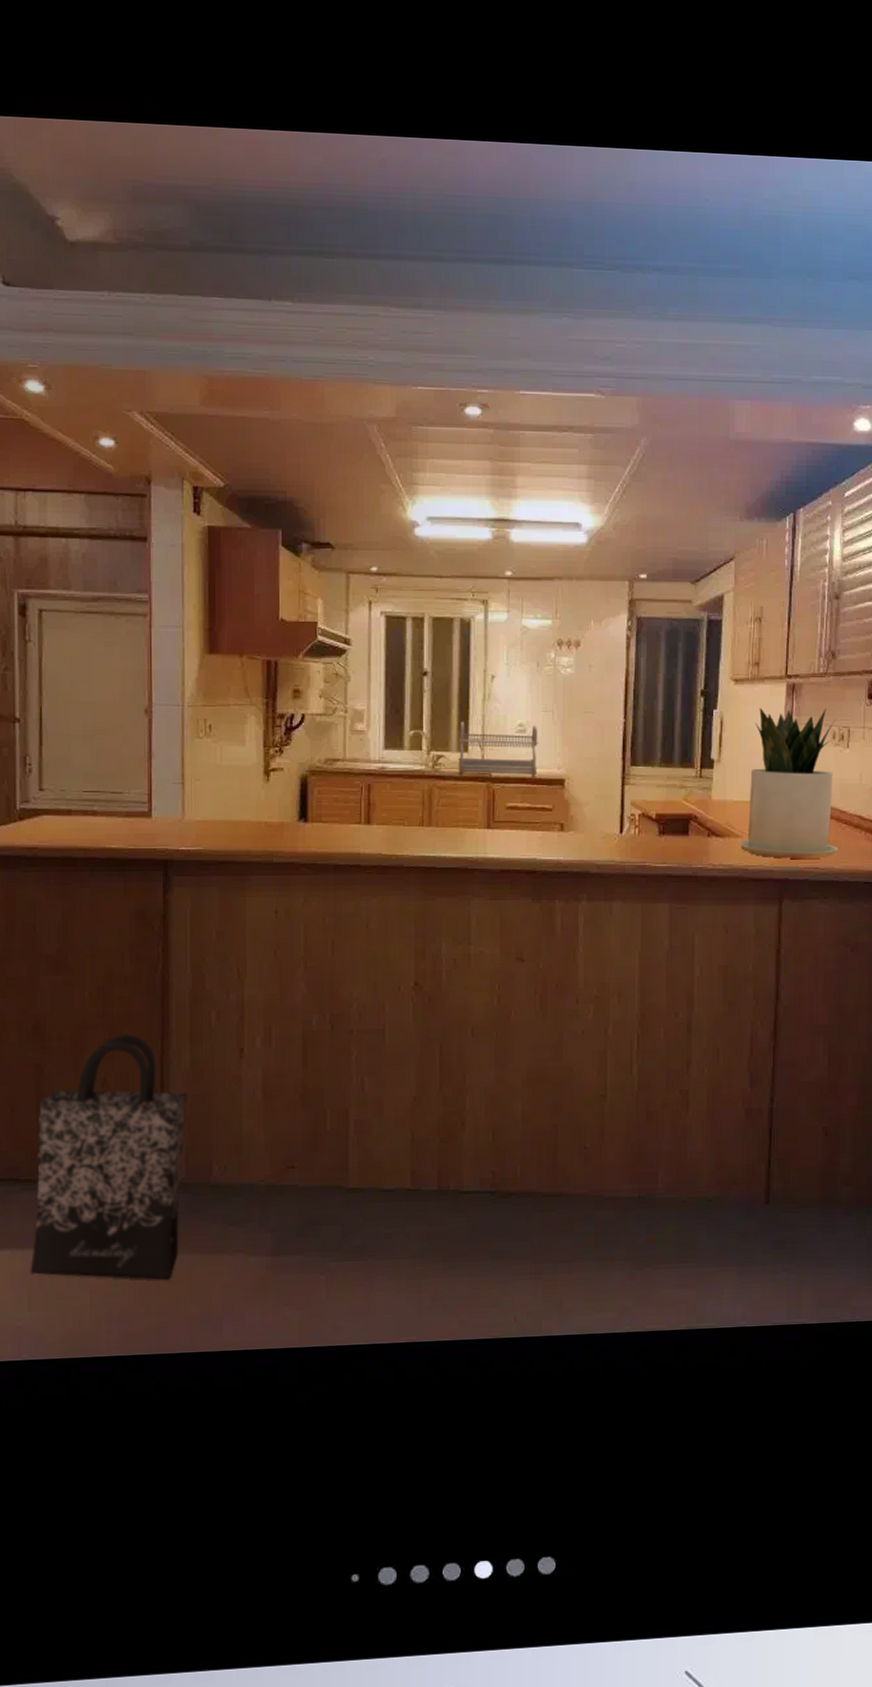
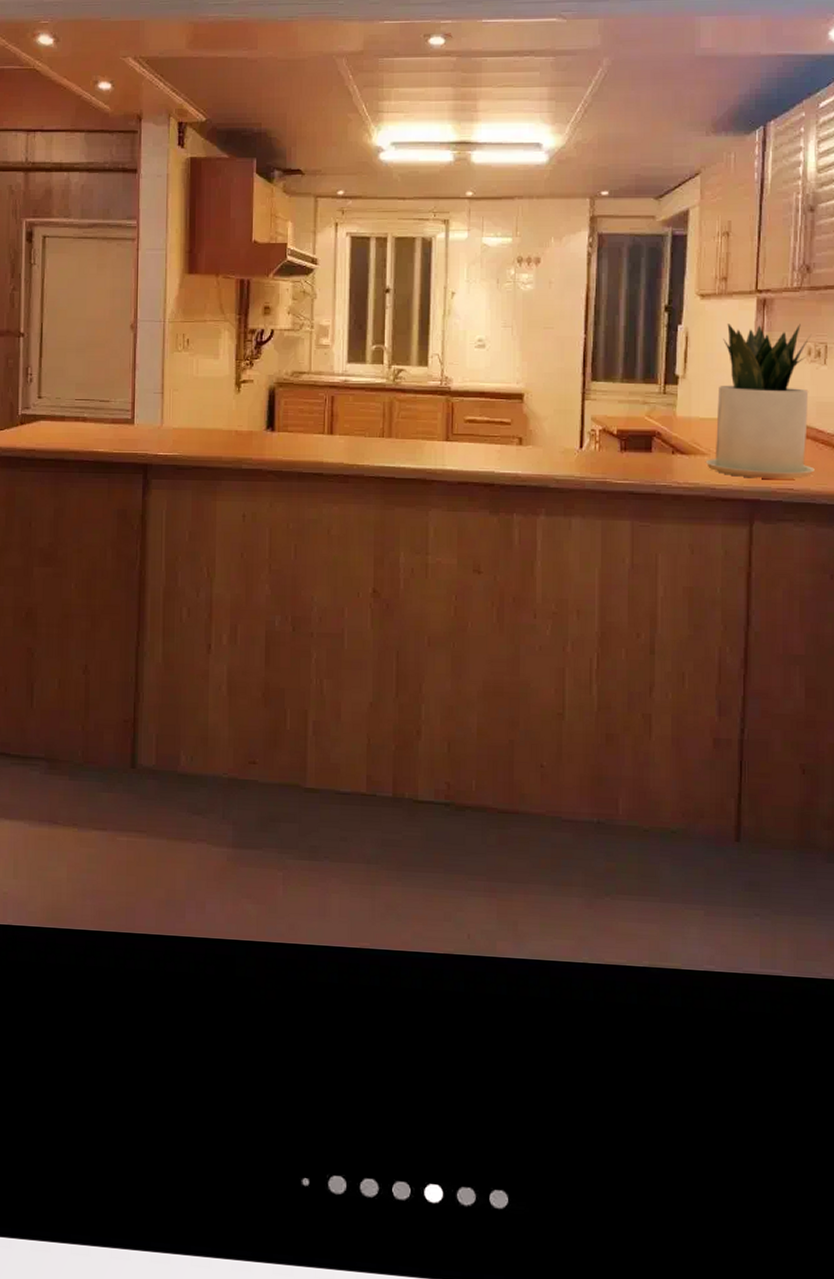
shopping bag: present [30,1034,189,1280] -> none [16,625,160,861]
dish rack: present [458,721,539,778] -> none [418,336,498,393]

